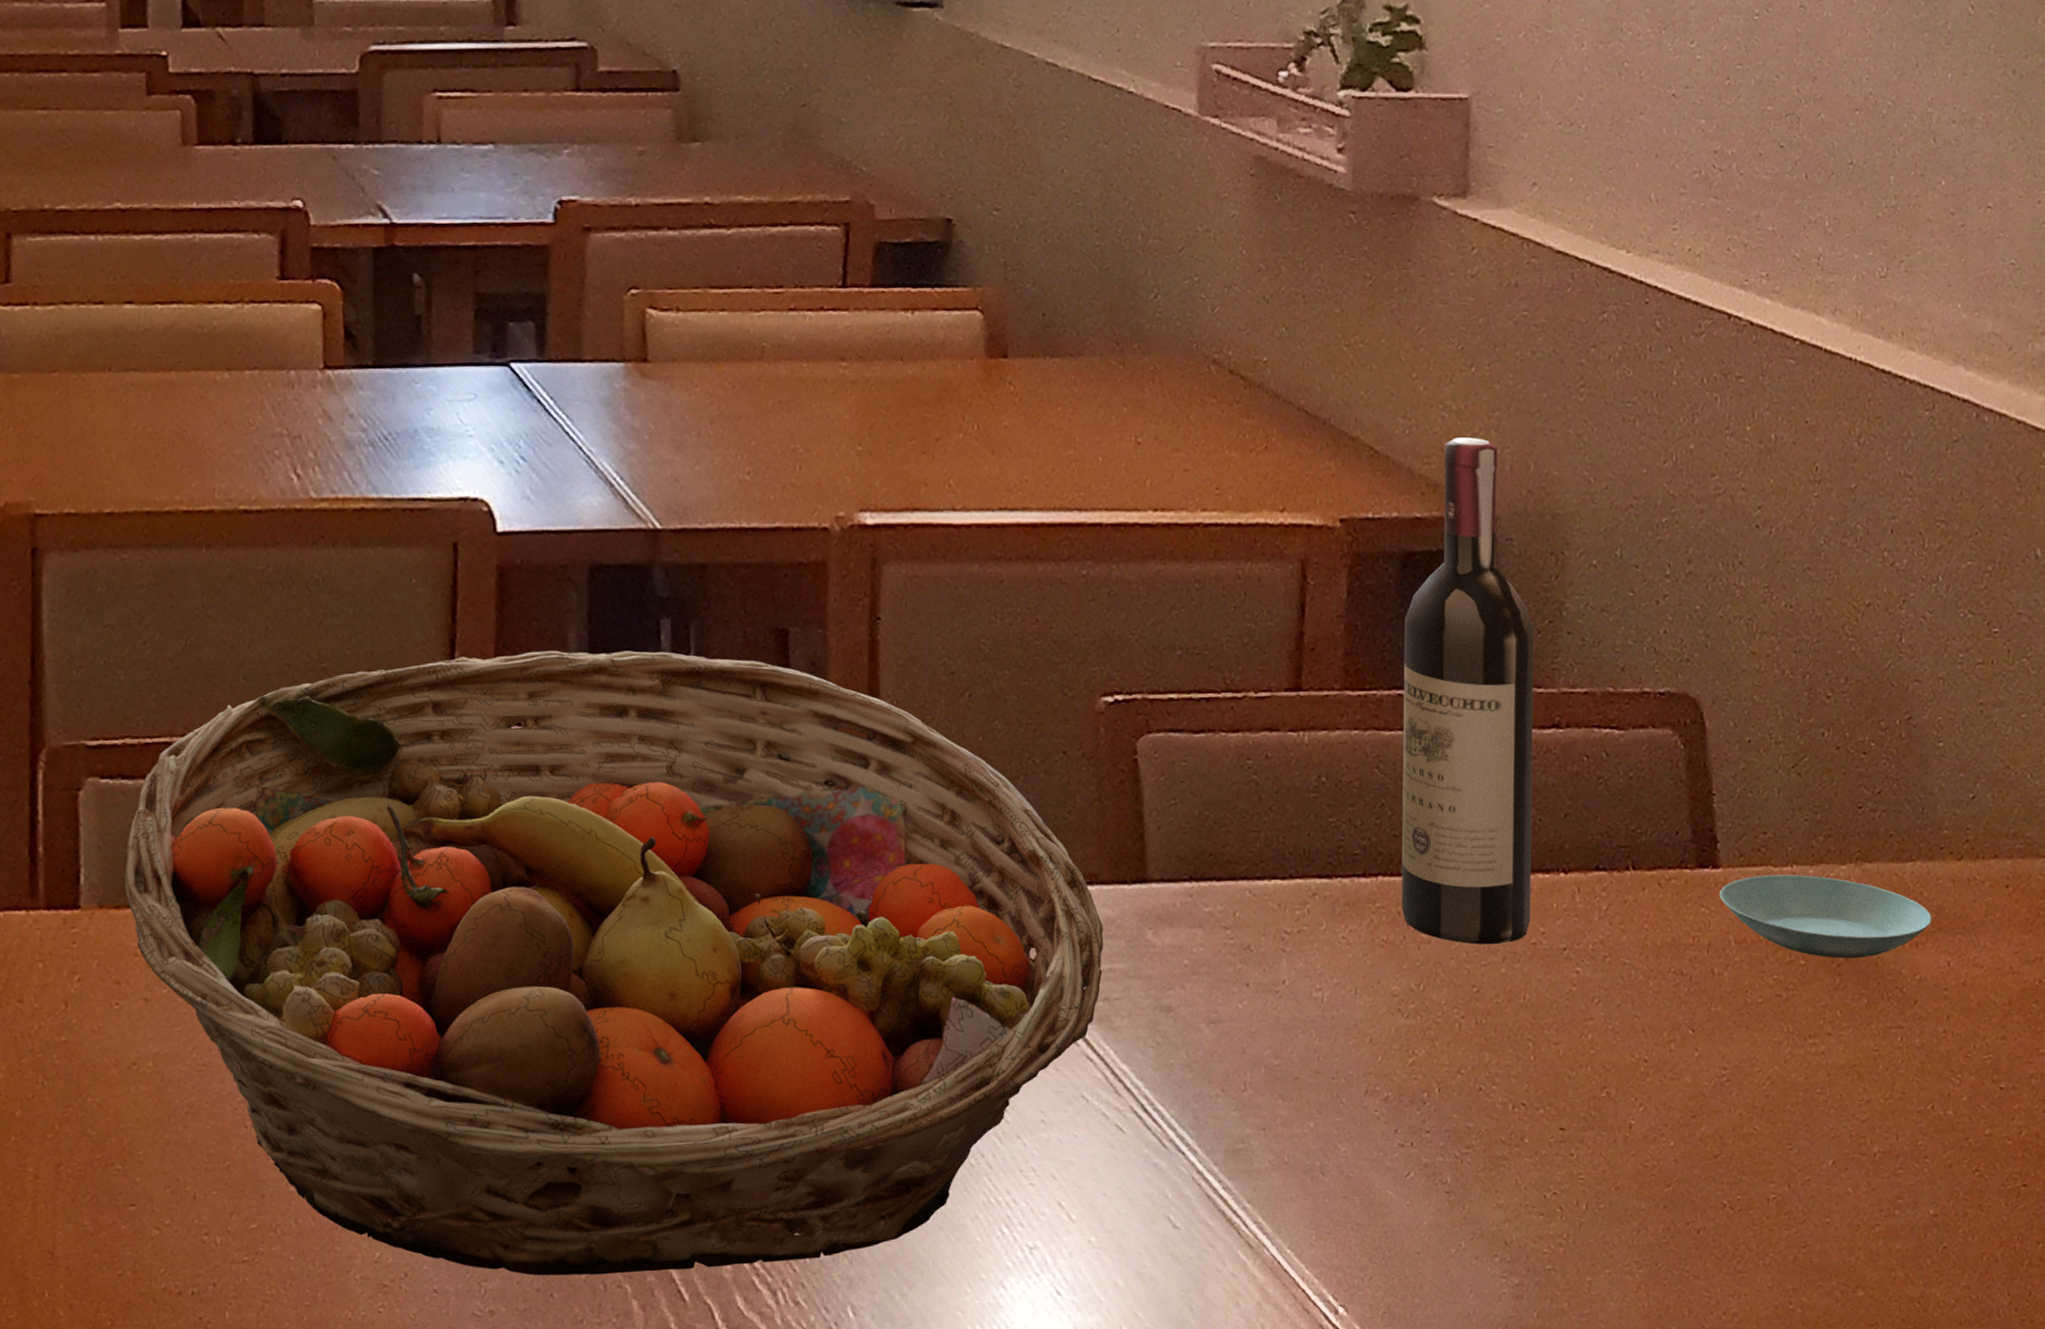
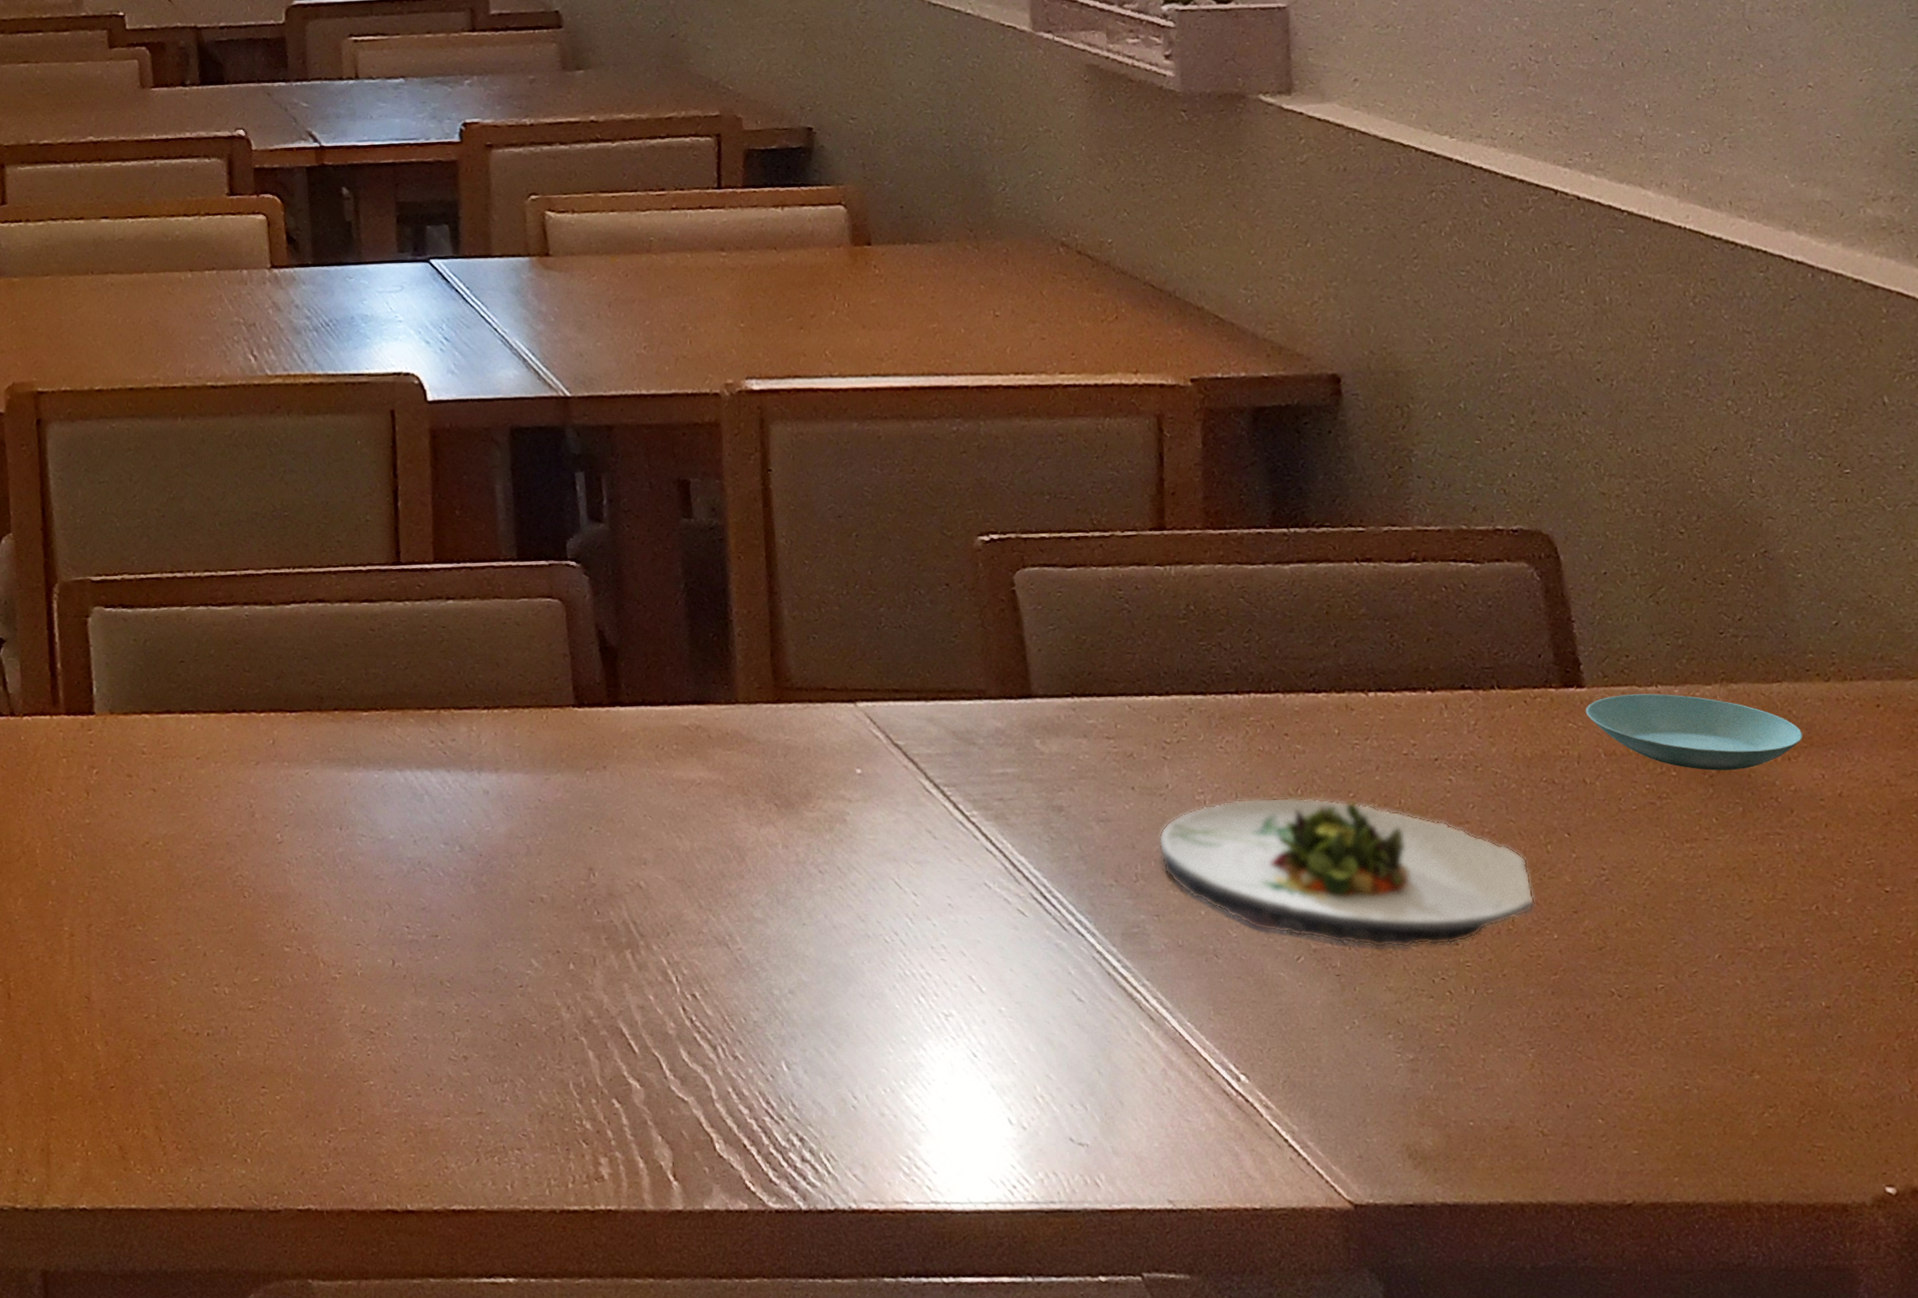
fruit basket: present [124,650,1104,1276] -> none [129,499,996,1029]
salad plate: none [1270,993,1654,1161] -> present [1158,797,1535,948]
wine bottle: present [1401,437,1534,945] -> none [1259,305,1401,755]

